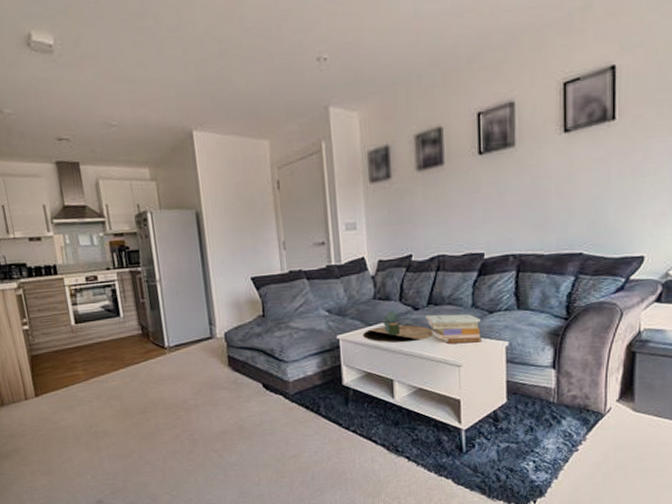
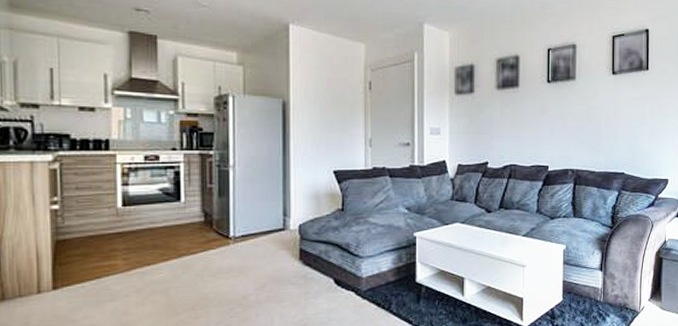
decorative tray: present [363,311,434,343] -> none [439,212,503,243]
books: present [424,314,481,345] -> none [496,217,543,246]

